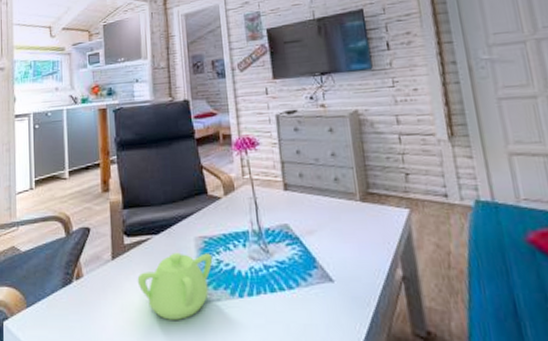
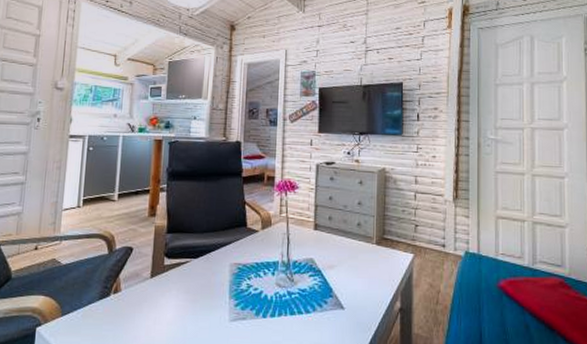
teapot: present [137,252,213,320] -> none [172,275,244,334]

